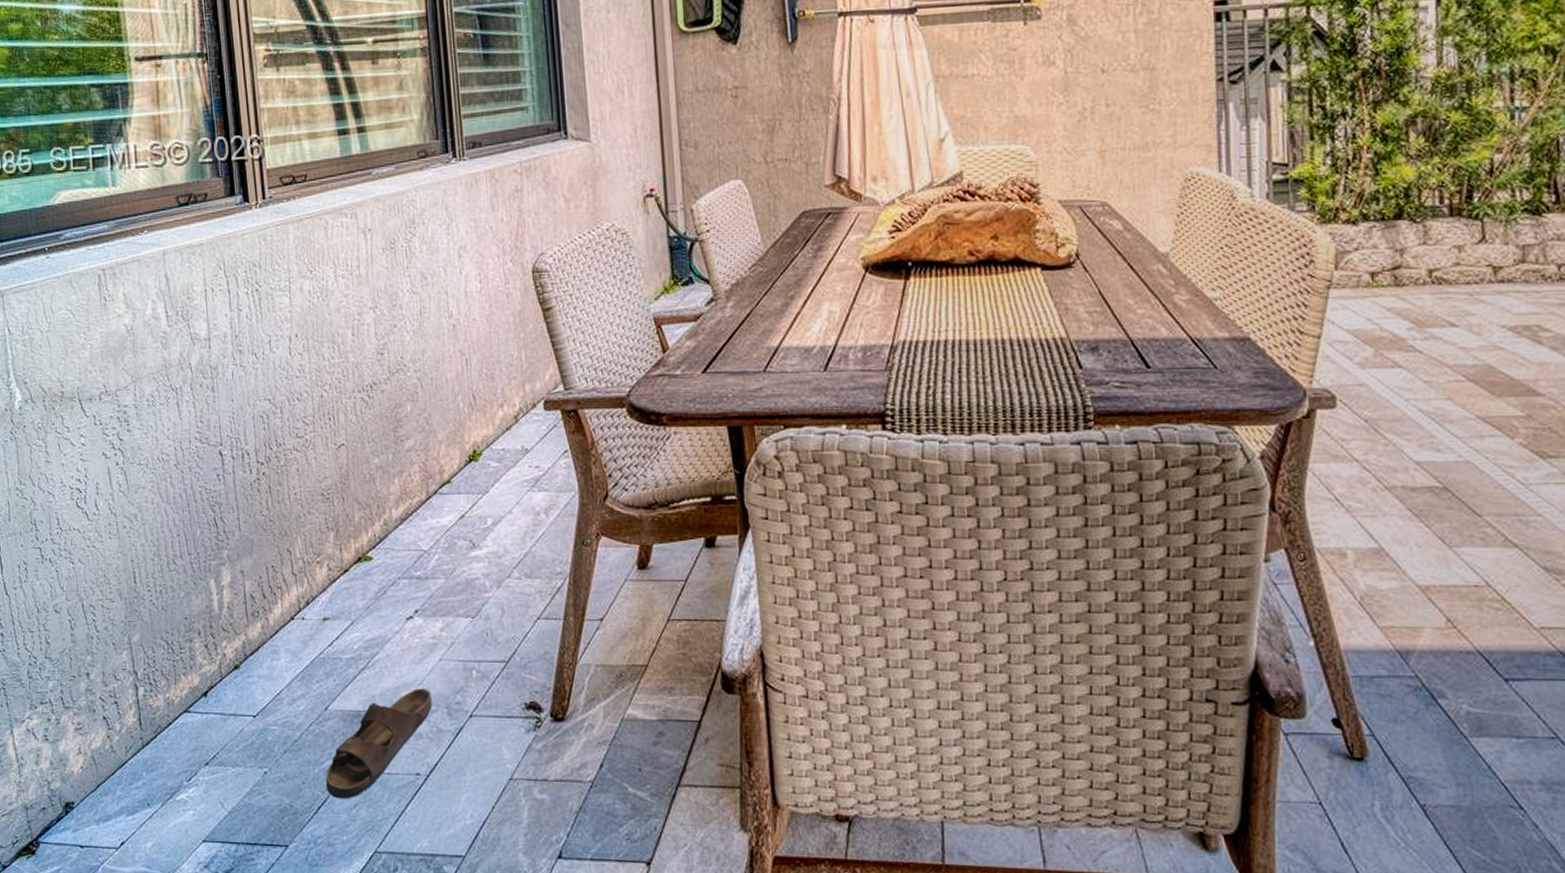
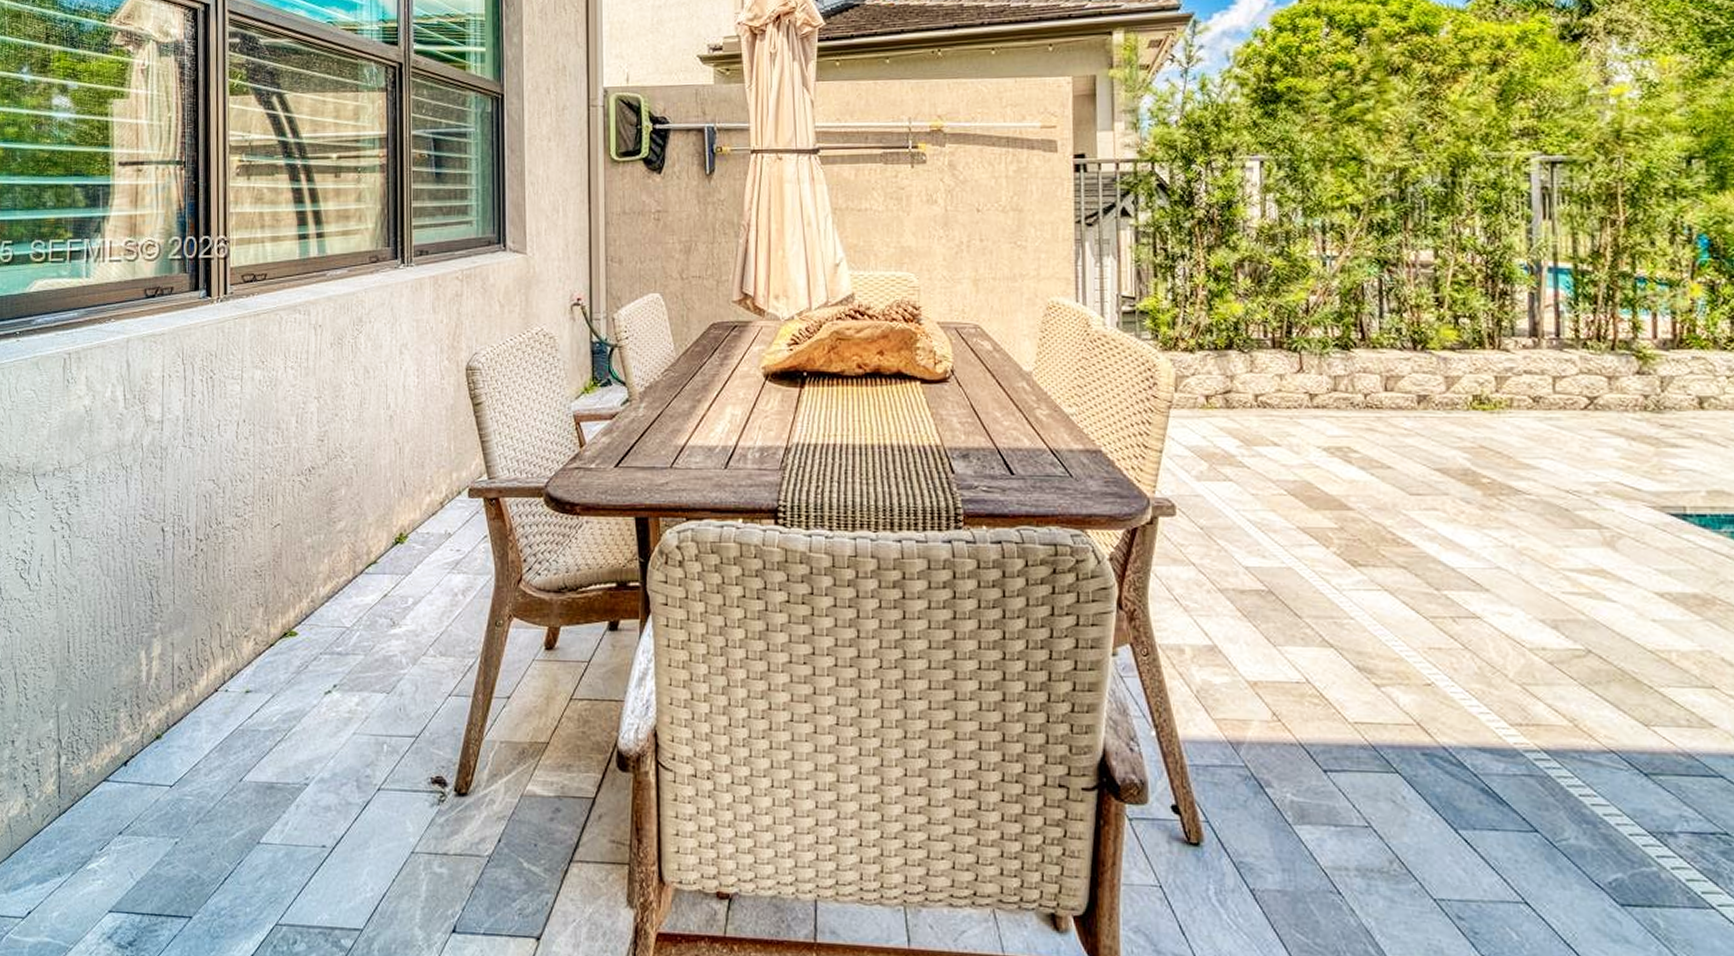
sandal: present [326,688,432,799] -> none [234,761,343,871]

